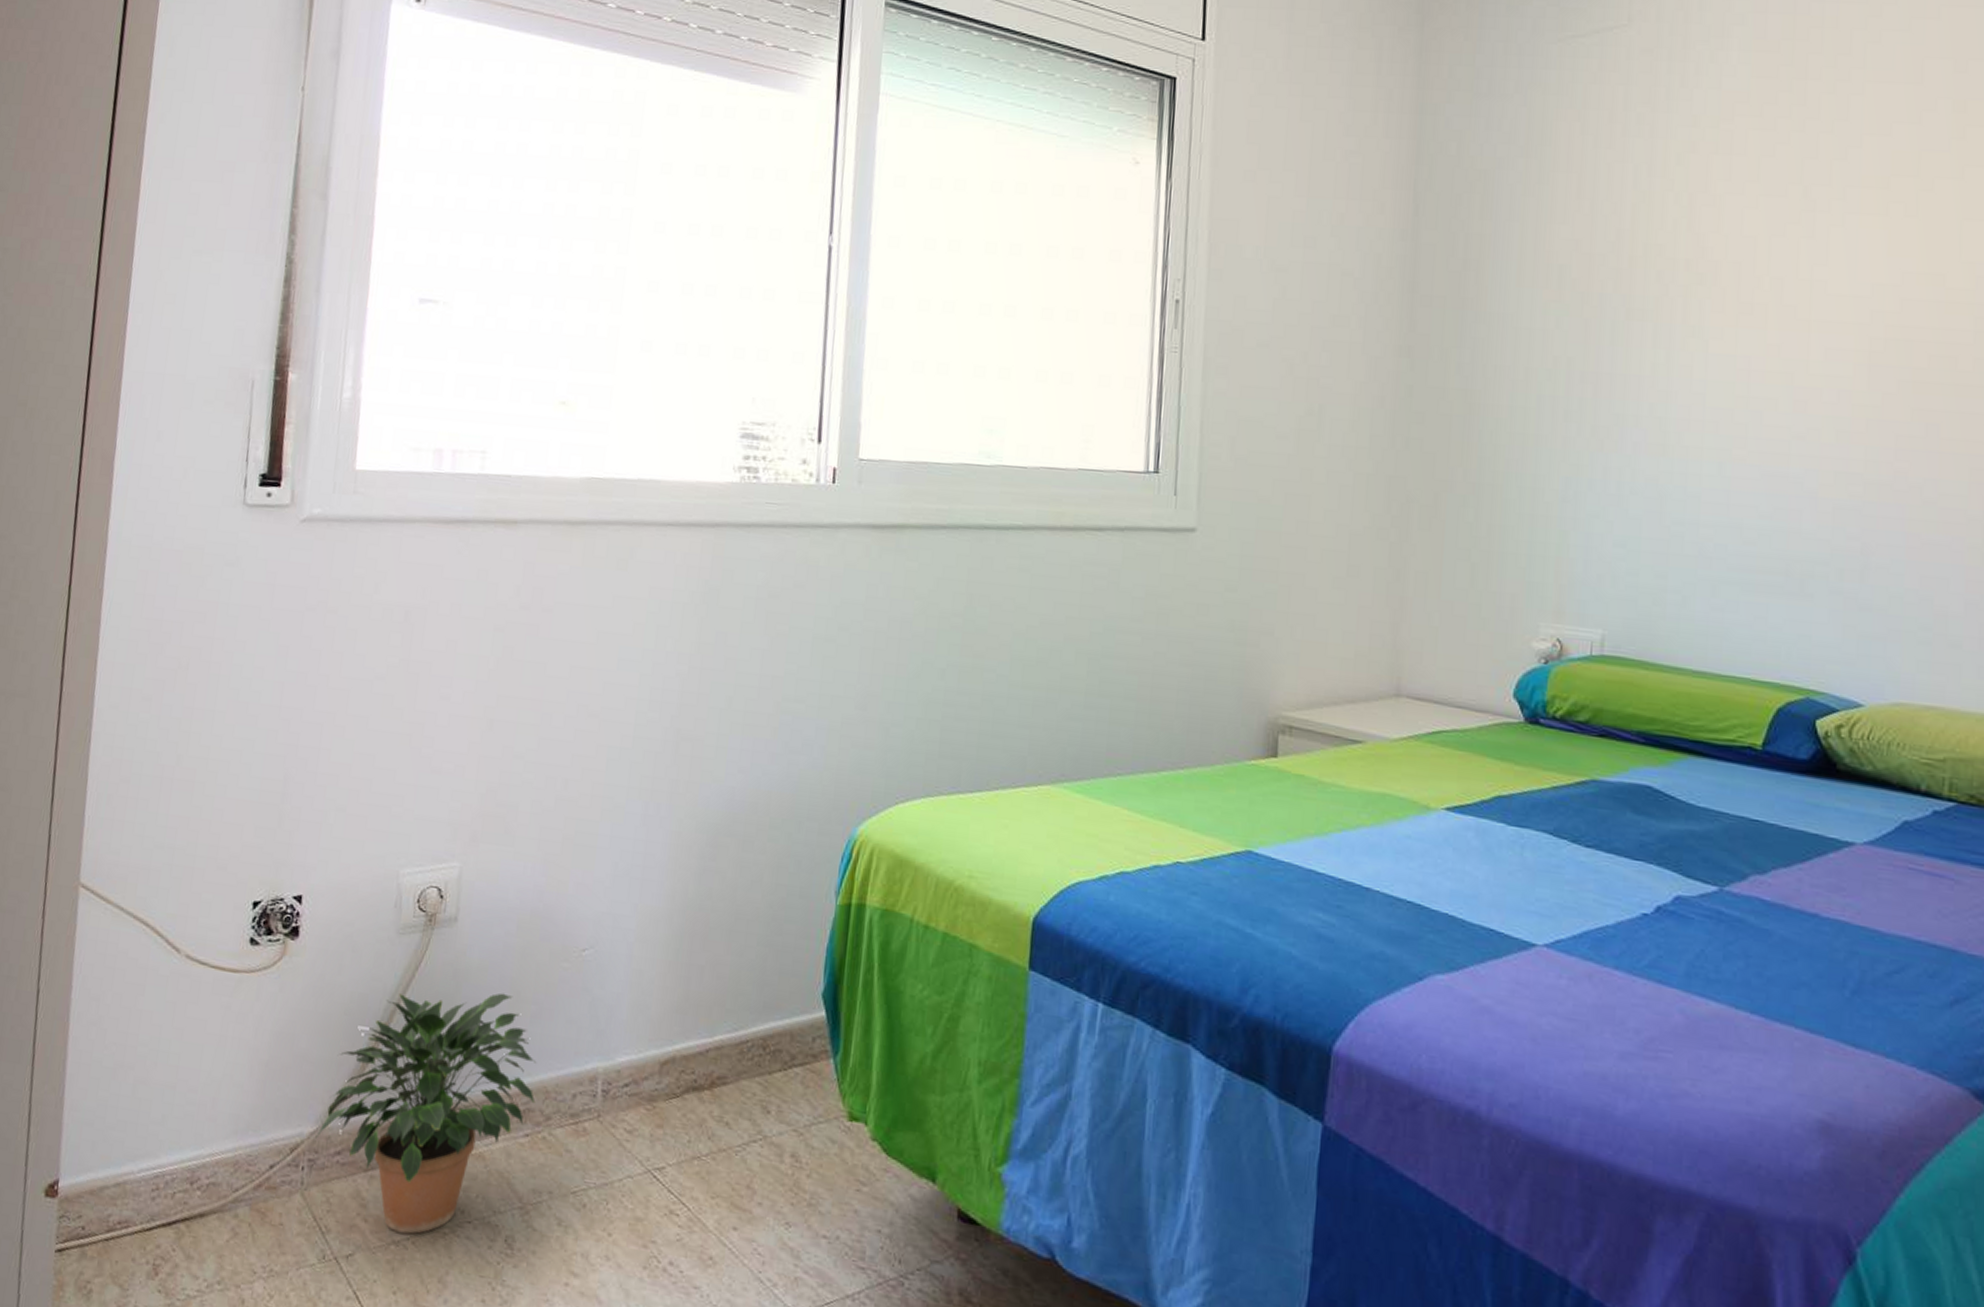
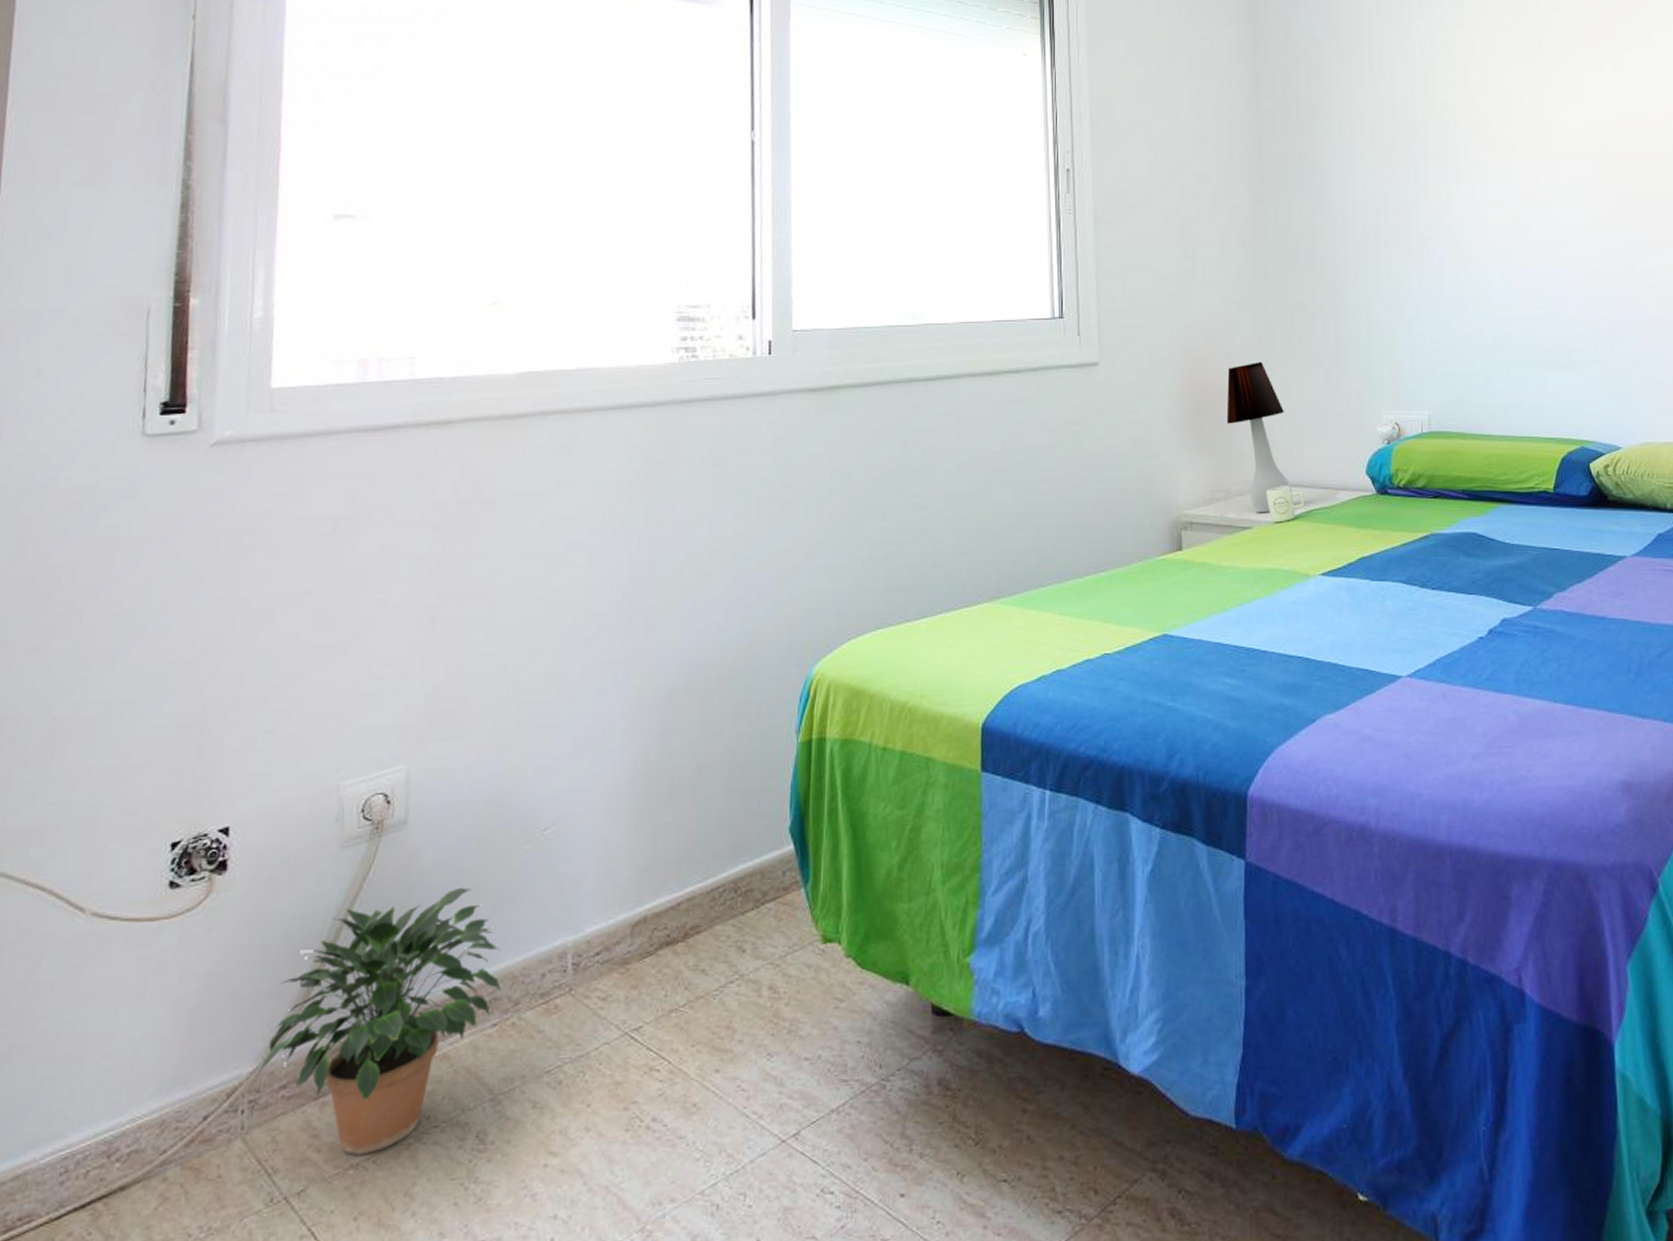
table lamp: none [1343,546,1418,728] -> present [1226,361,1292,513]
mug: none [1385,697,1433,741] -> present [1266,486,1305,523]

